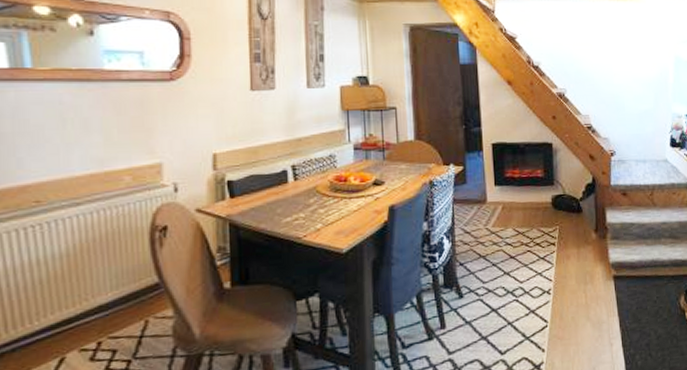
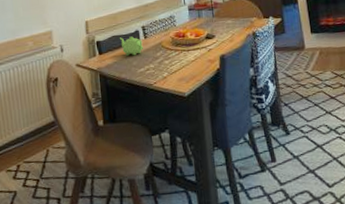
teapot: none [259,177,293,202] -> present [119,36,144,56]

